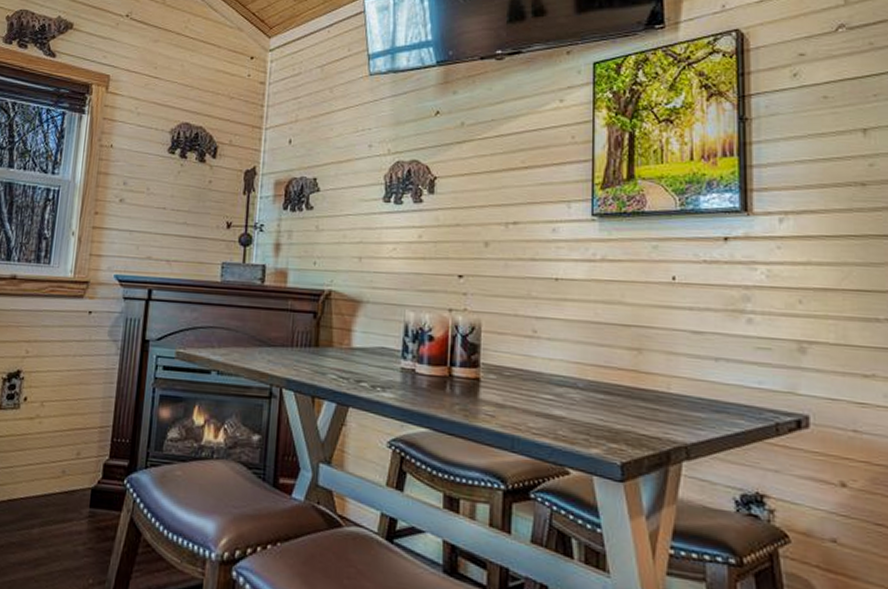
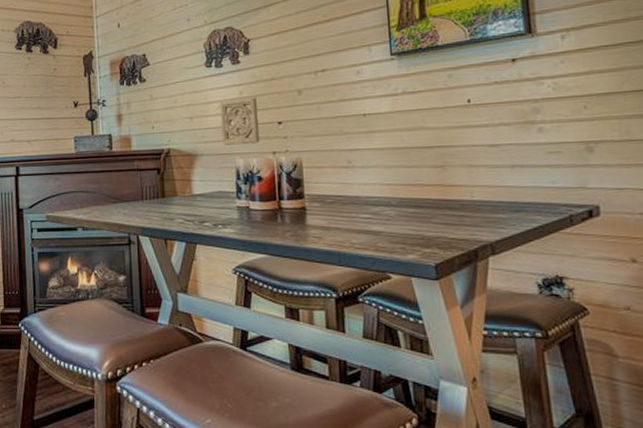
wall ornament: none [392,243,438,297] -> present [220,97,260,146]

